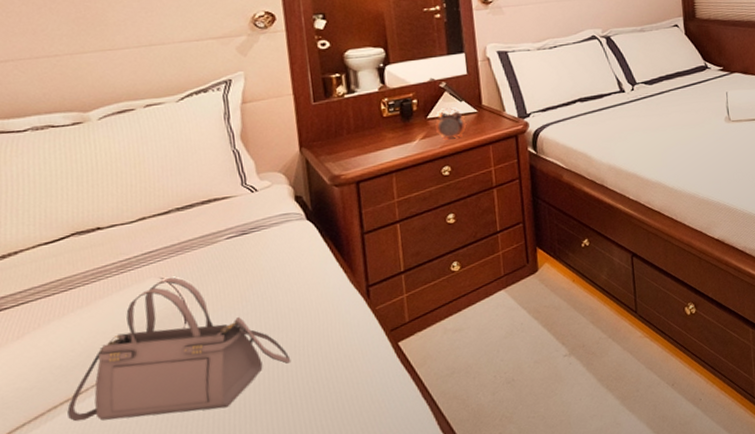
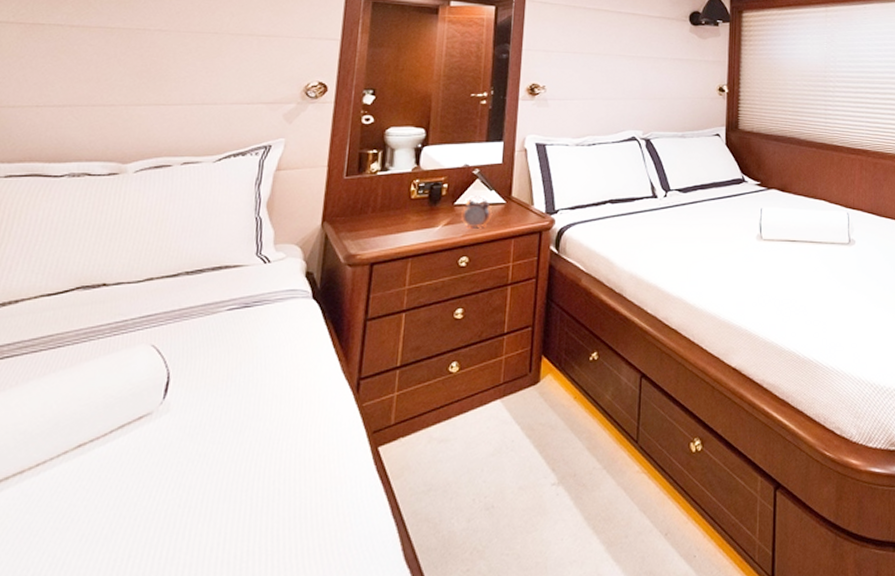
handbag: present [67,277,292,422] -> none [17,345,263,502]

